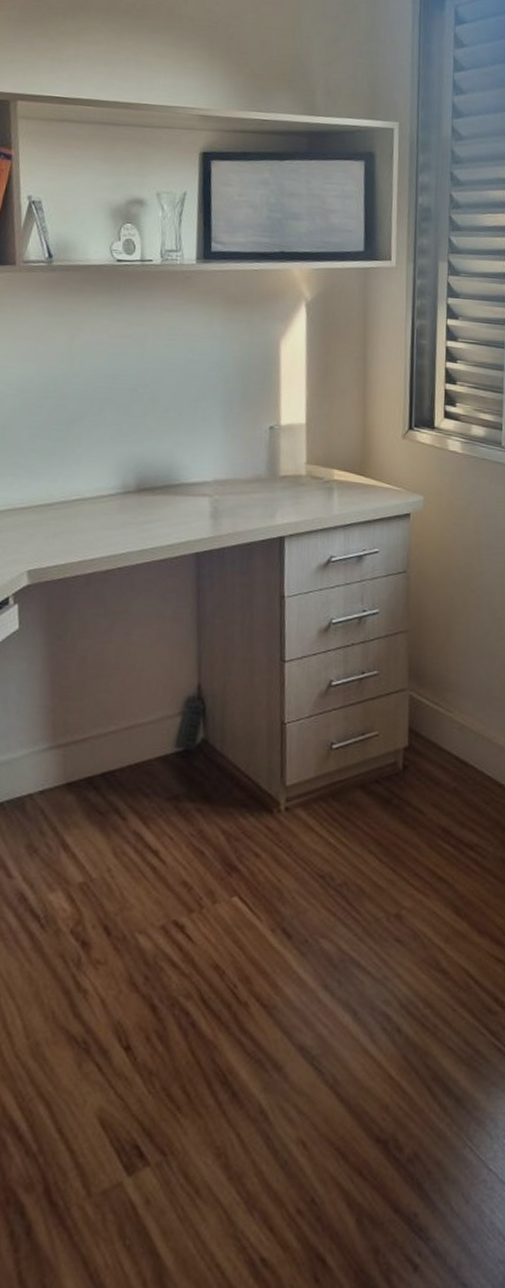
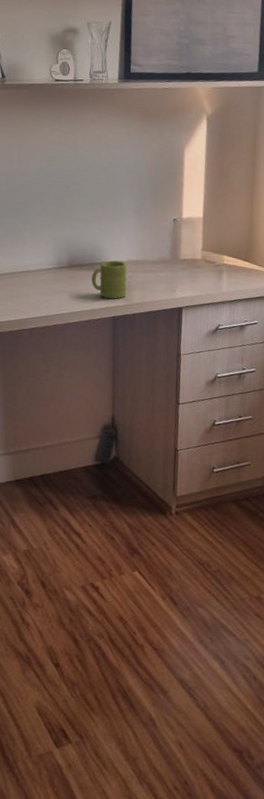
mug: none [167,481,214,530] -> present [91,260,128,299]

